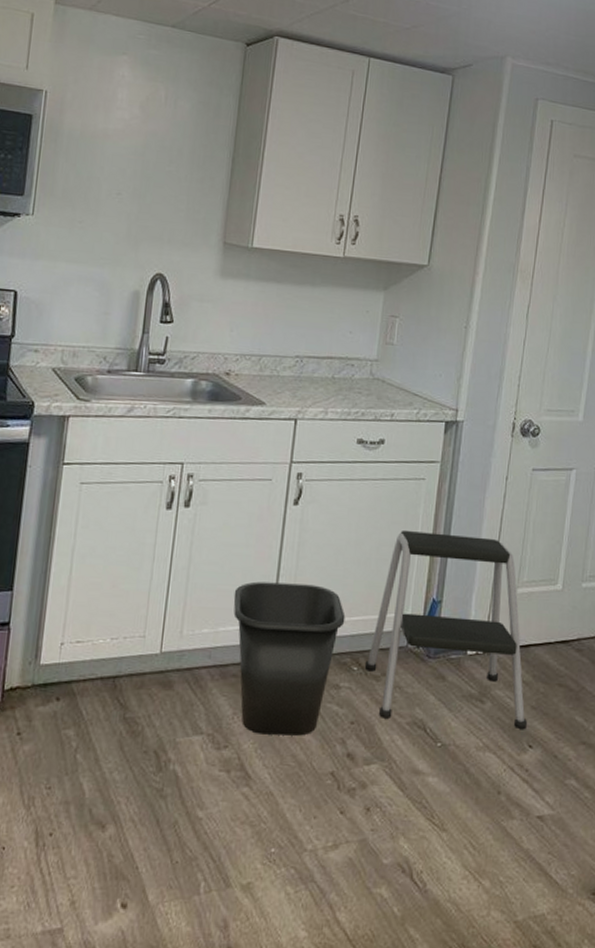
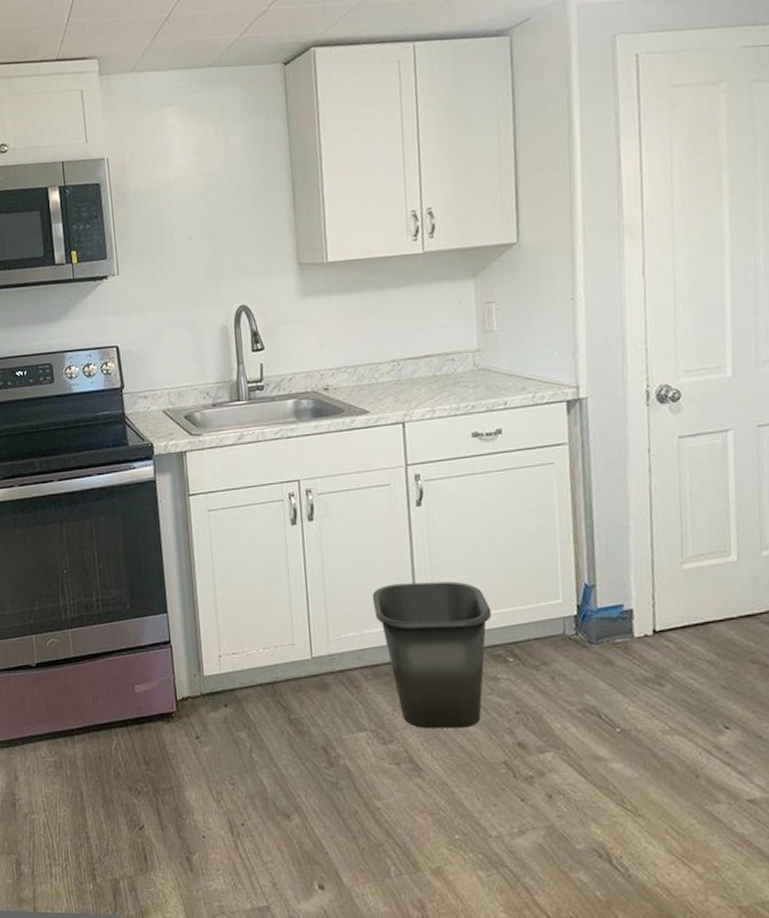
step stool: present [364,529,527,730] -> none [520,515,719,711]

